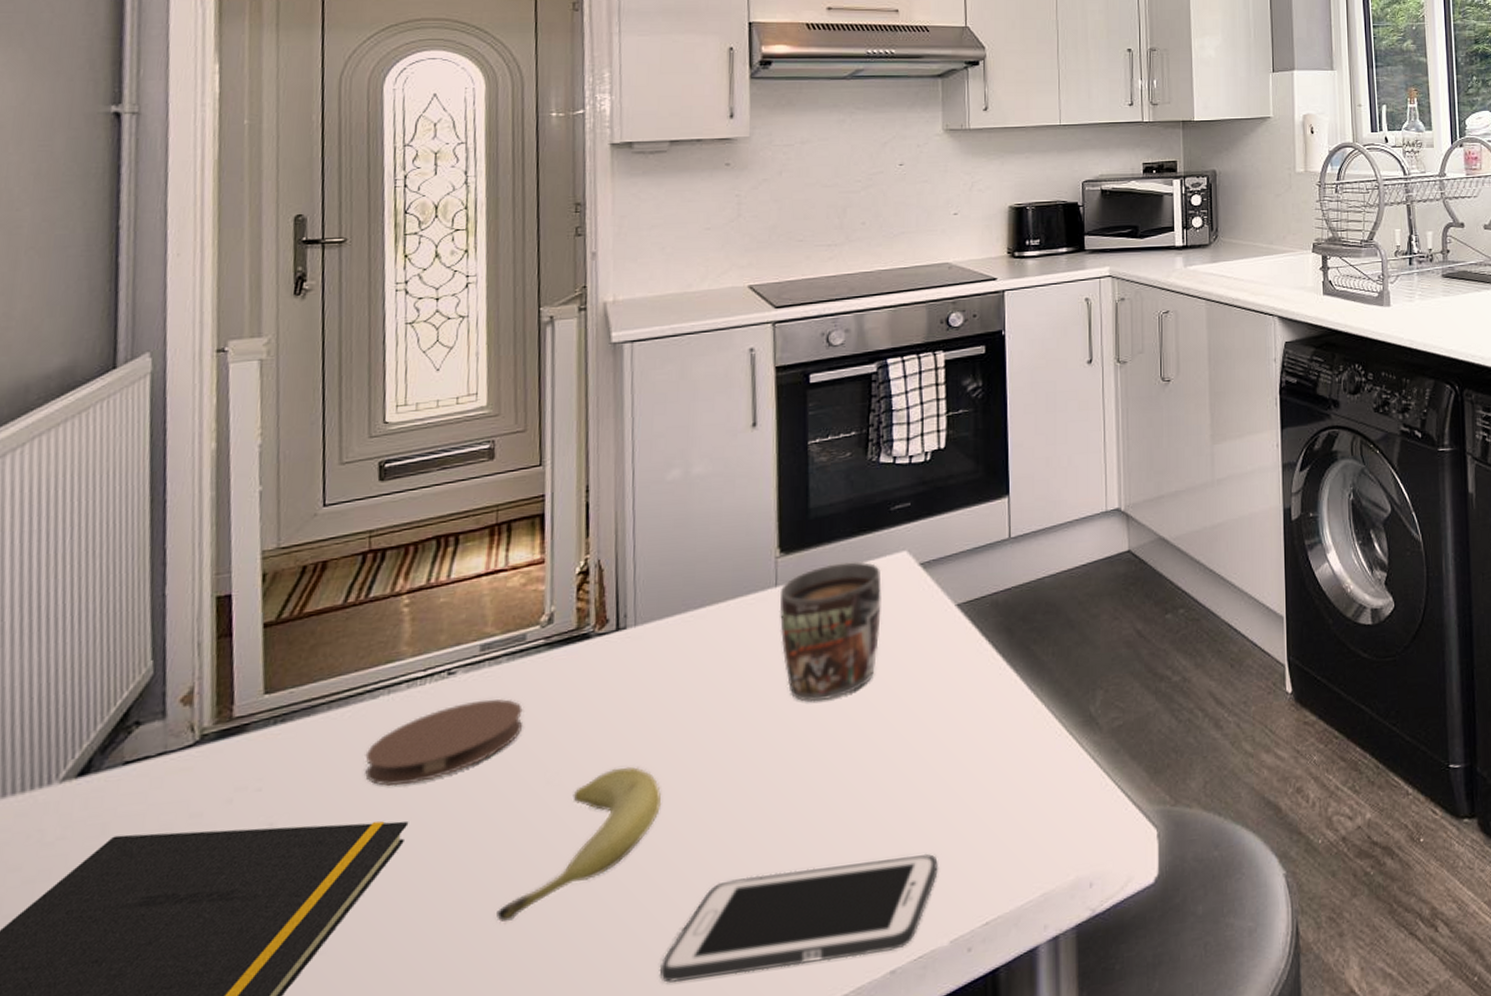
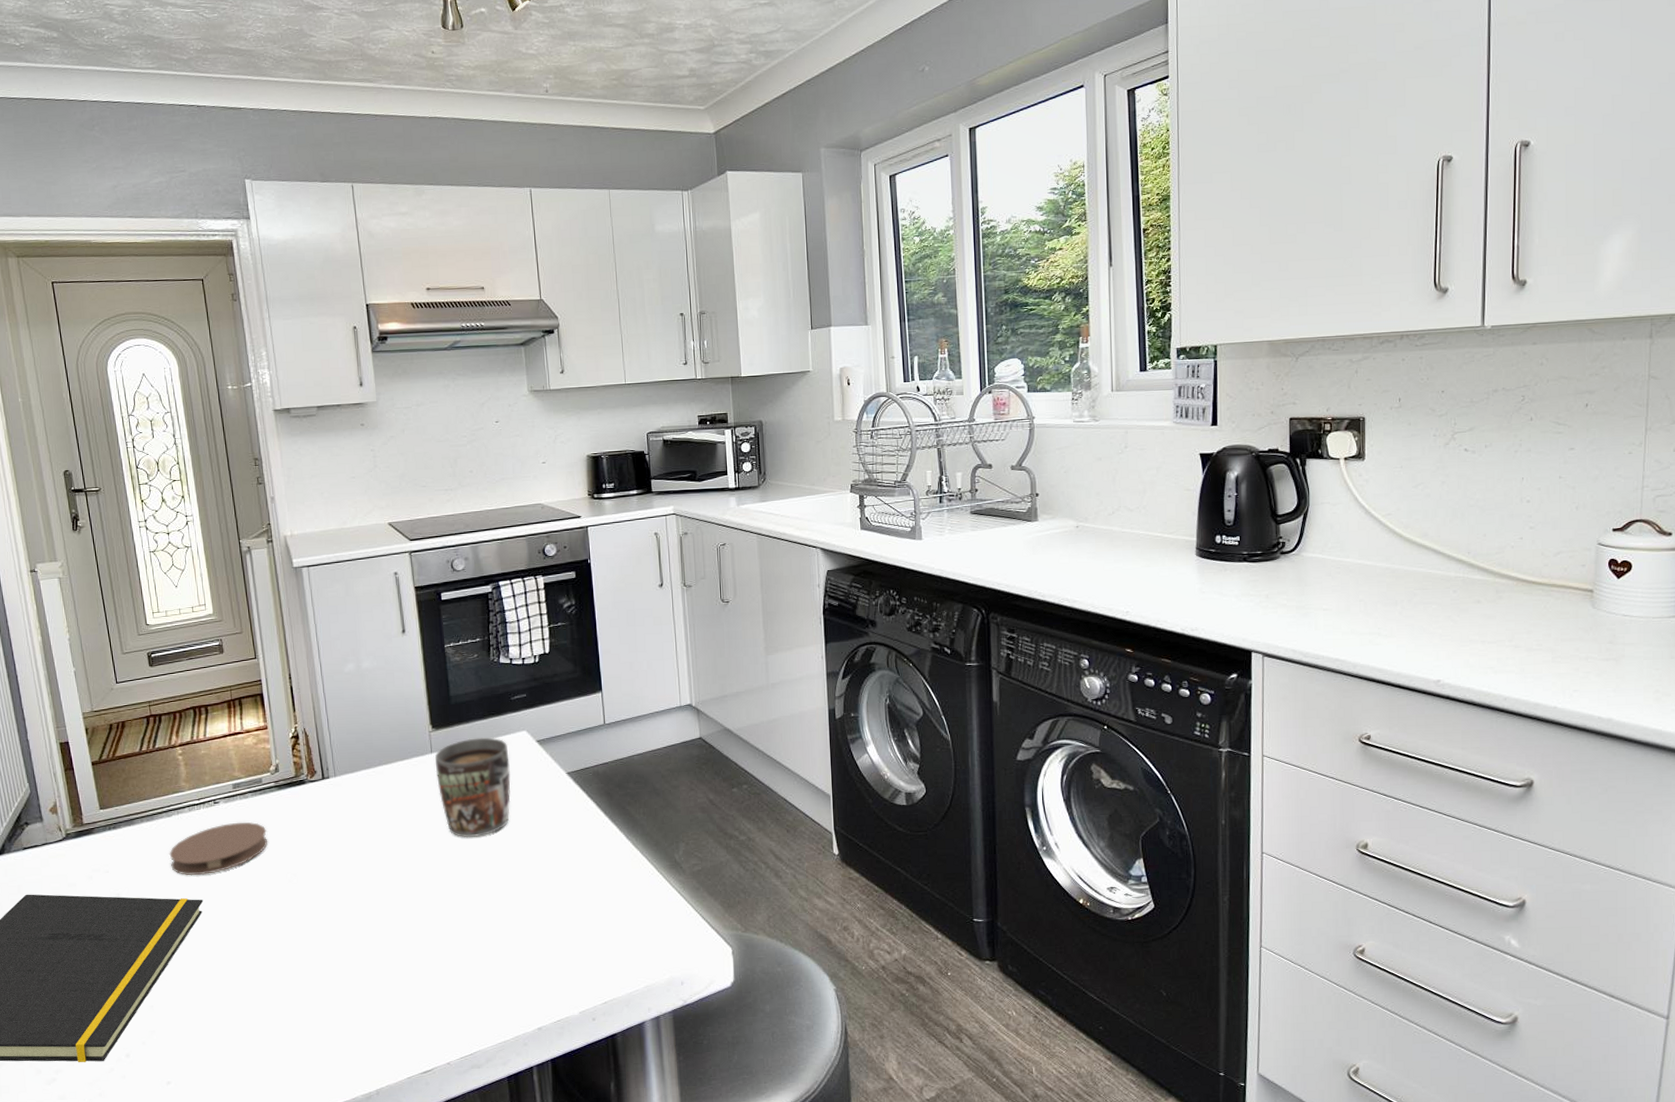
fruit: present [496,766,662,922] -> none [267,874,368,970]
cell phone: present [659,853,938,983] -> none [378,950,567,1020]

